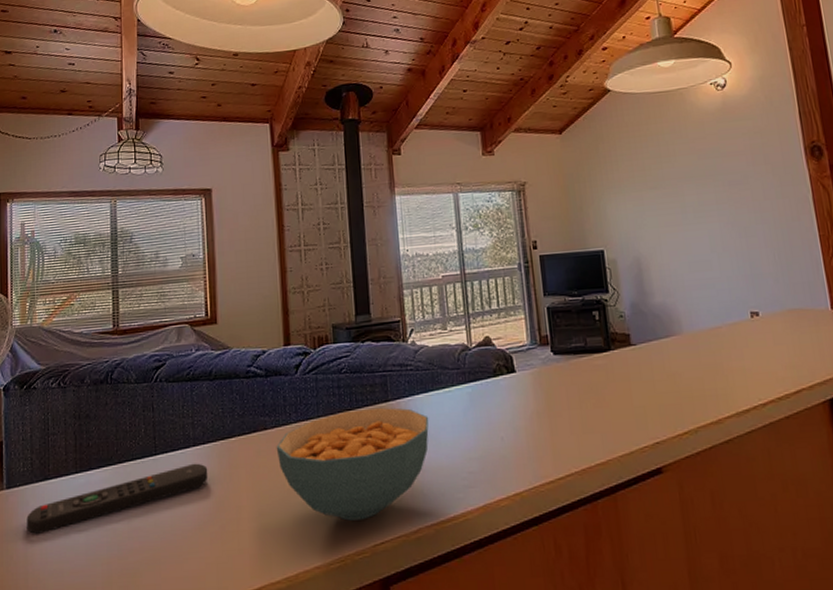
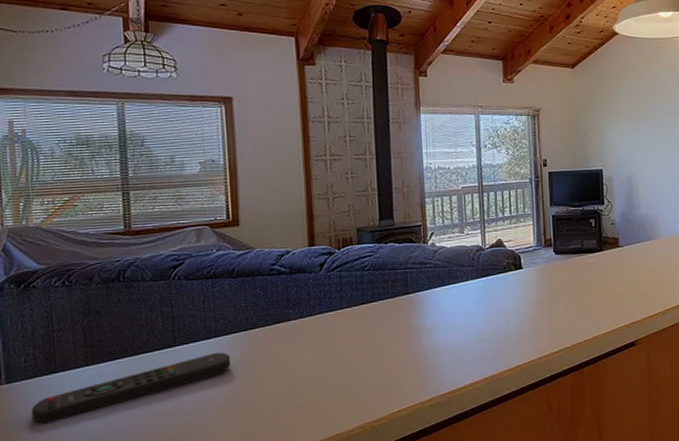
cereal bowl: present [276,407,429,521] -> none [300,299,445,395]

